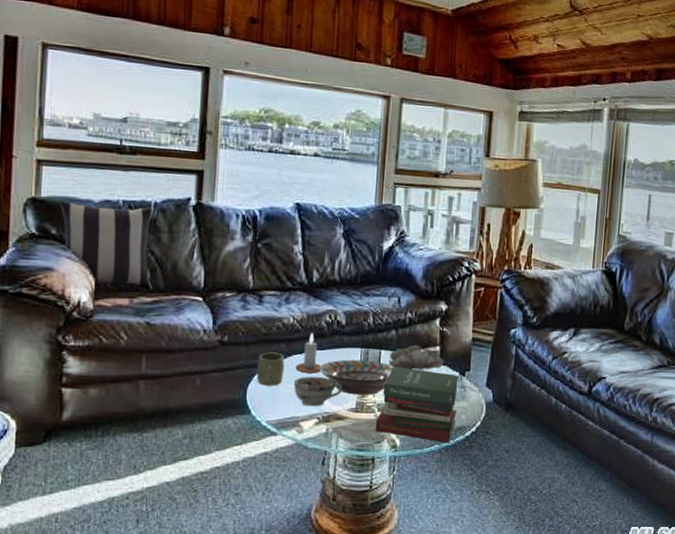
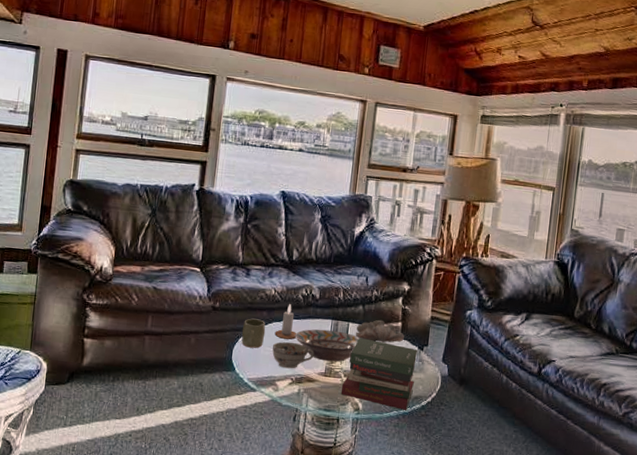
pillow: present [58,201,154,290] -> none [90,183,165,261]

